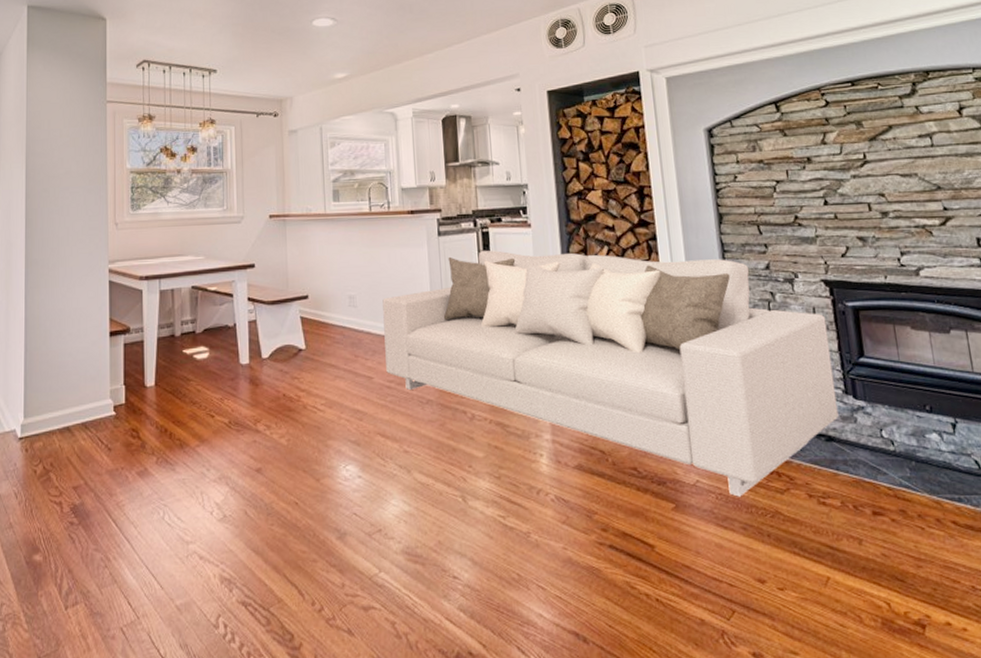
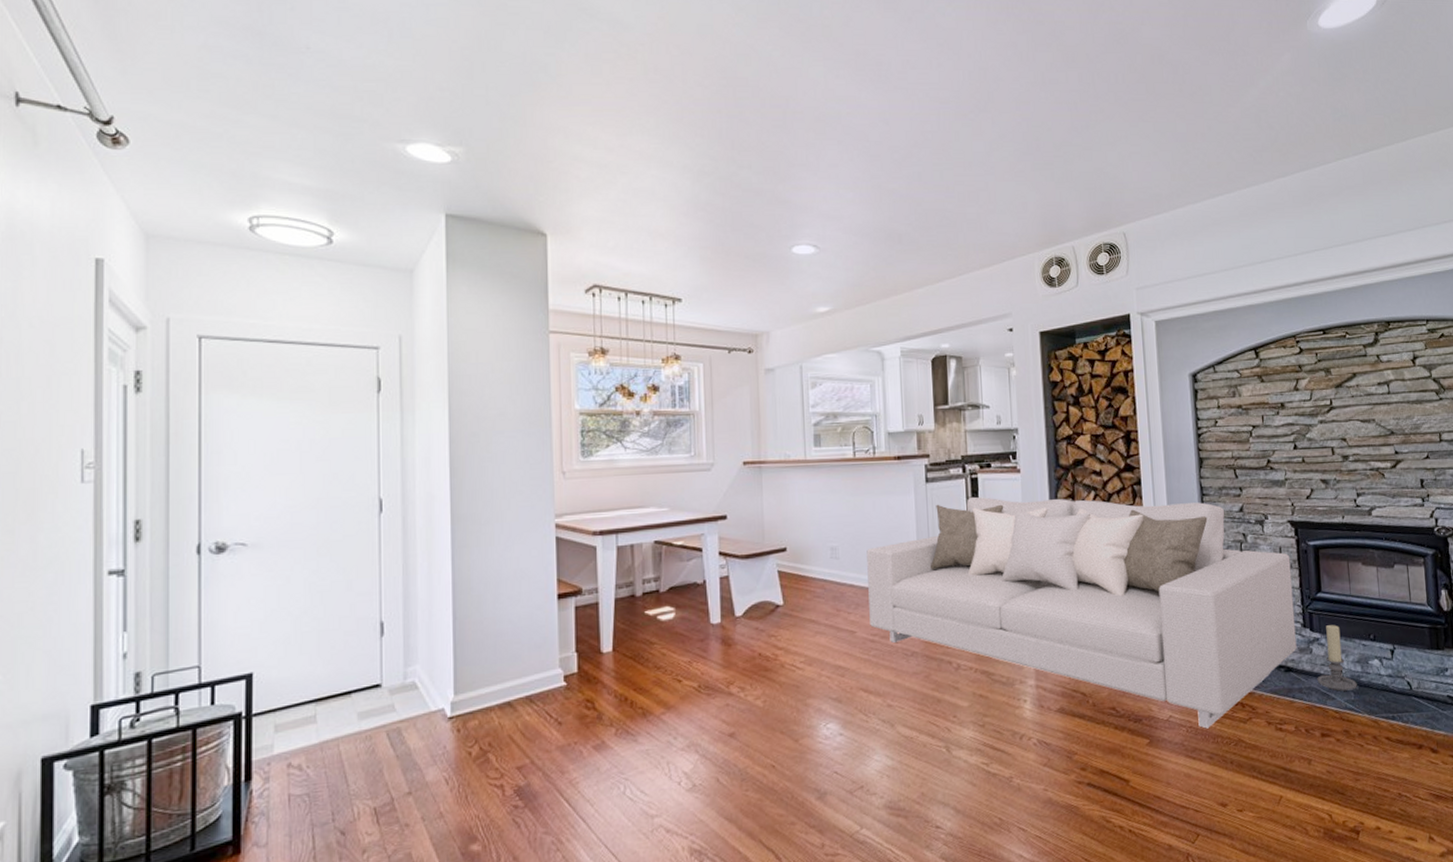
candle holder: none [864,393,913,466] -> present [1317,625,1357,692]

